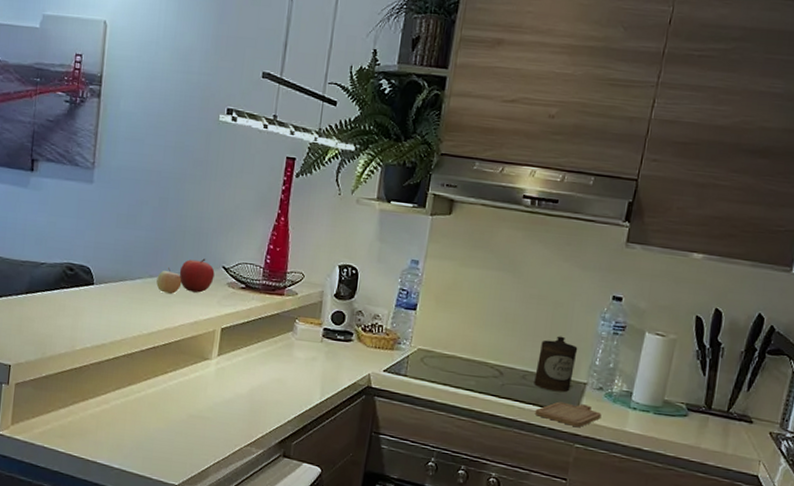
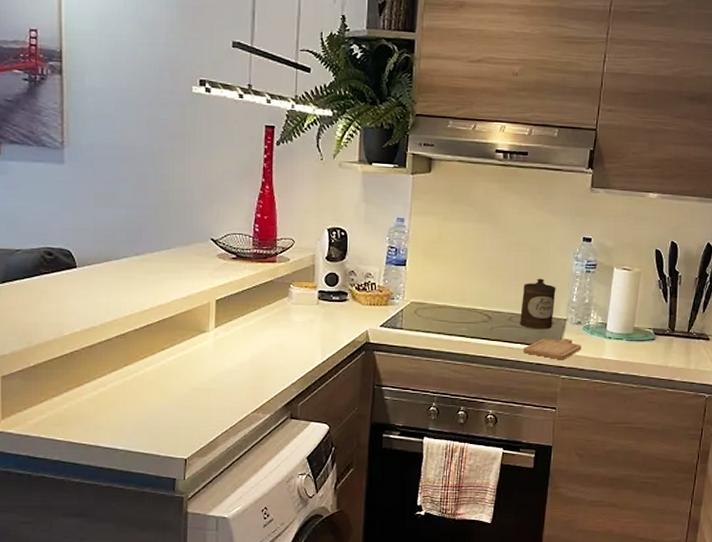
fruit: present [156,267,182,295] -> none [144,244,170,271]
fruit: present [179,258,215,293] -> none [166,232,203,267]

